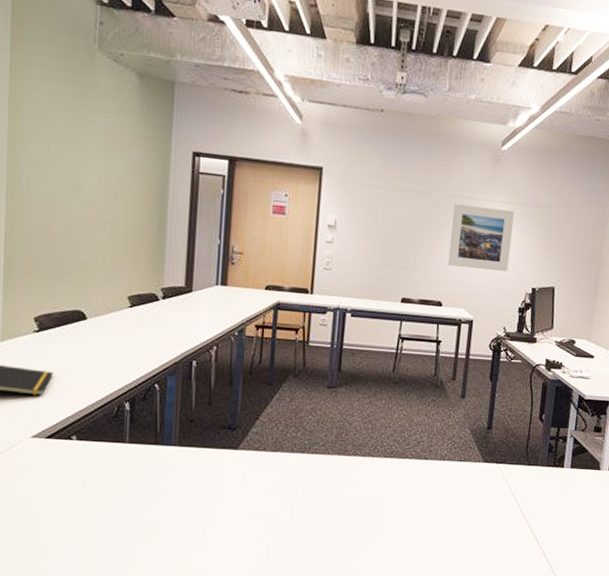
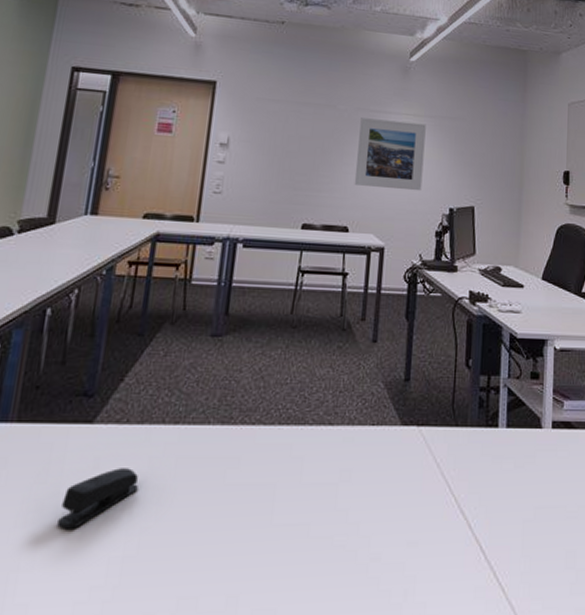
stapler: none [217,483,276,523] -> present [57,468,138,529]

